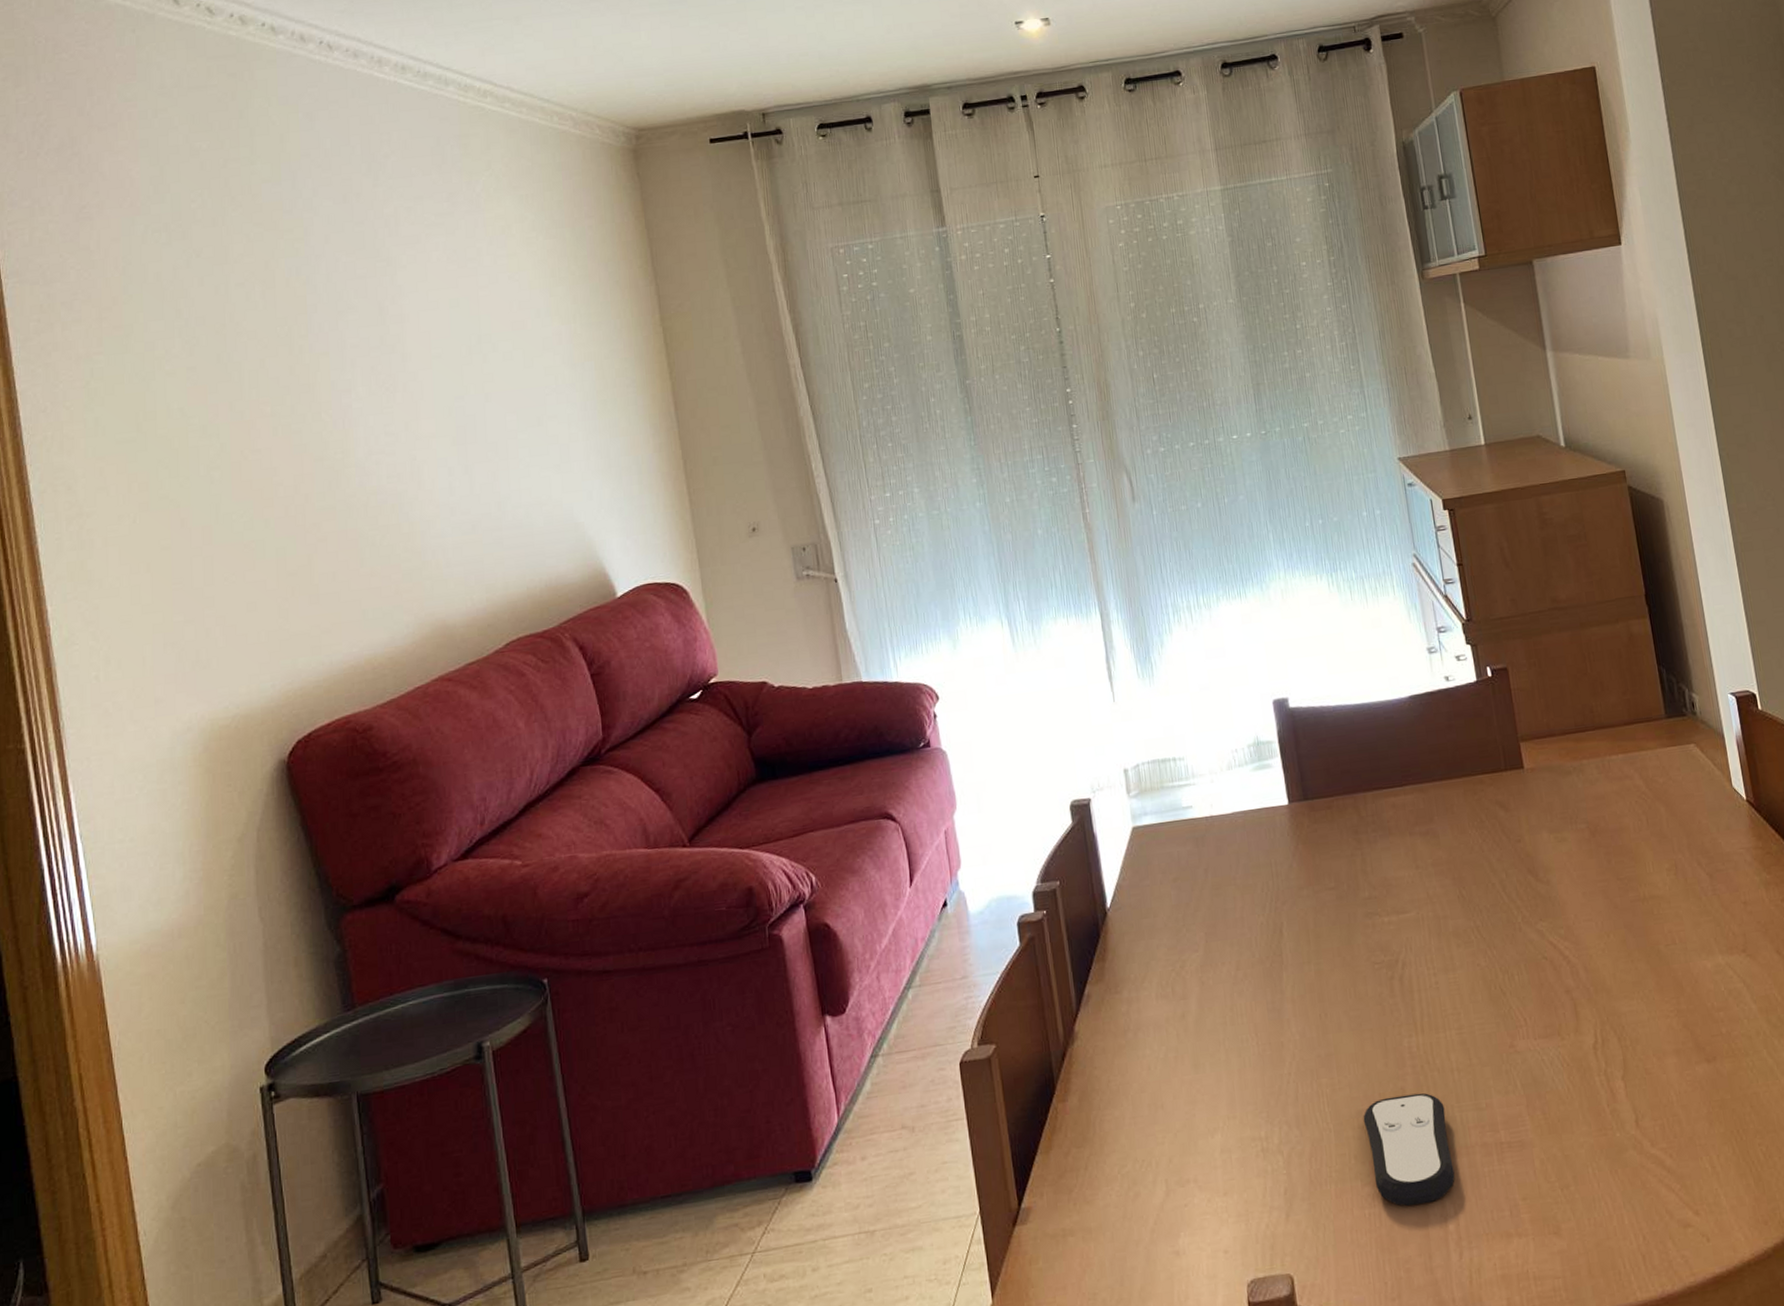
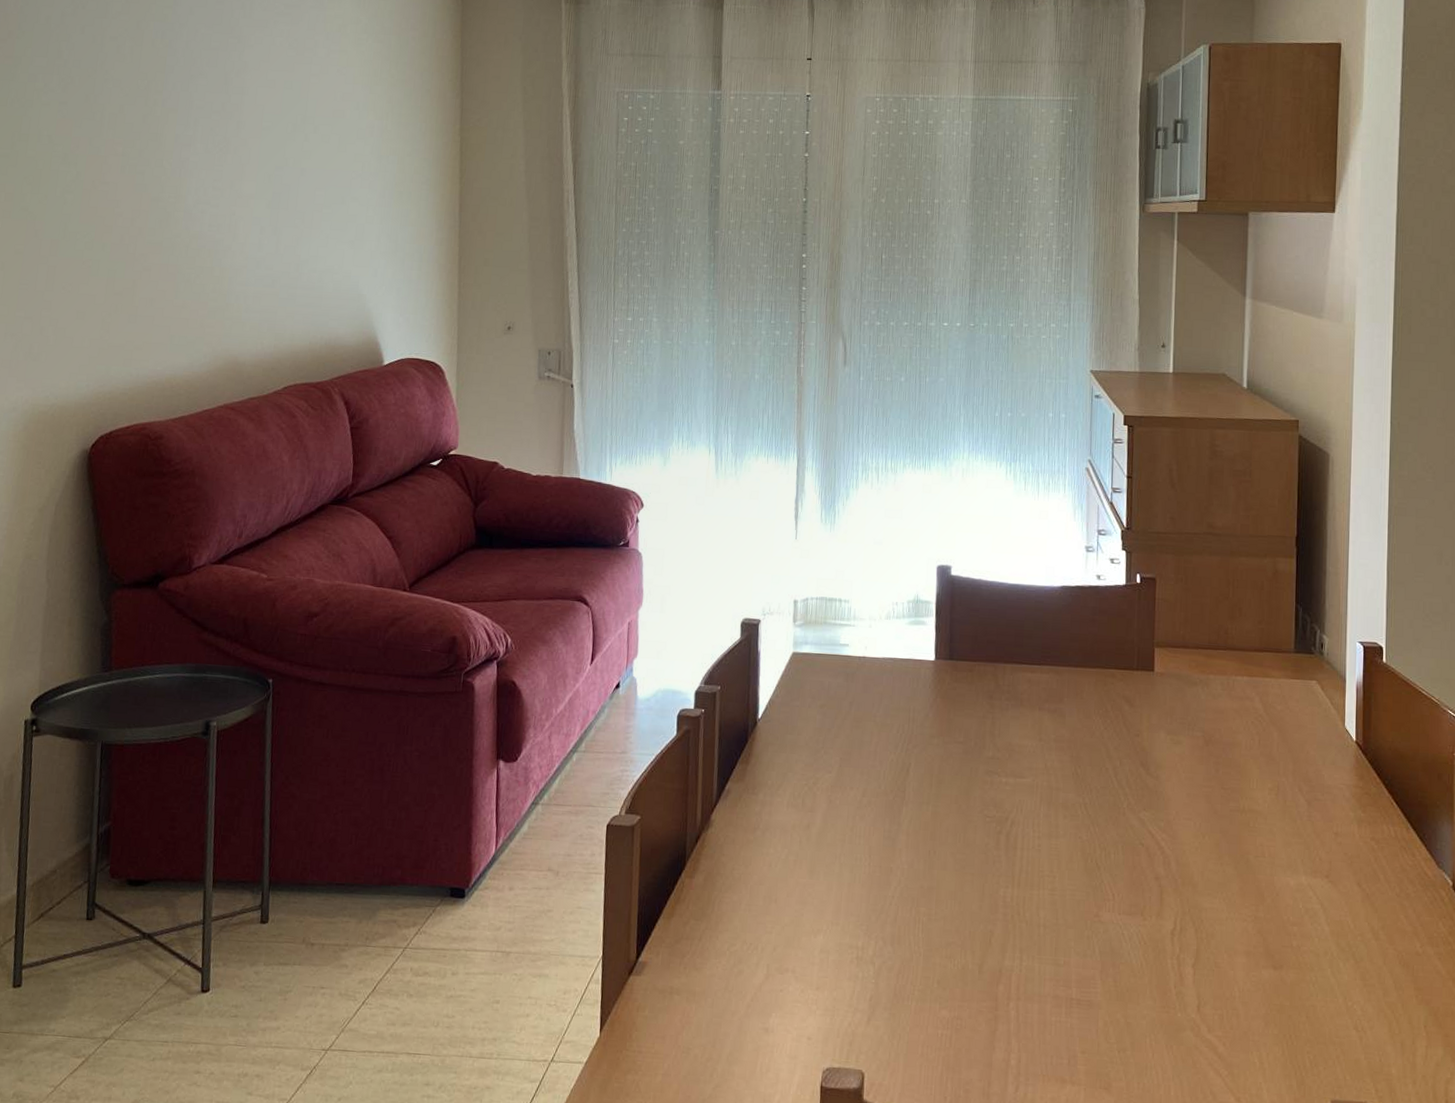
remote control: present [1363,1093,1455,1206] -> none [951,936,1026,1037]

